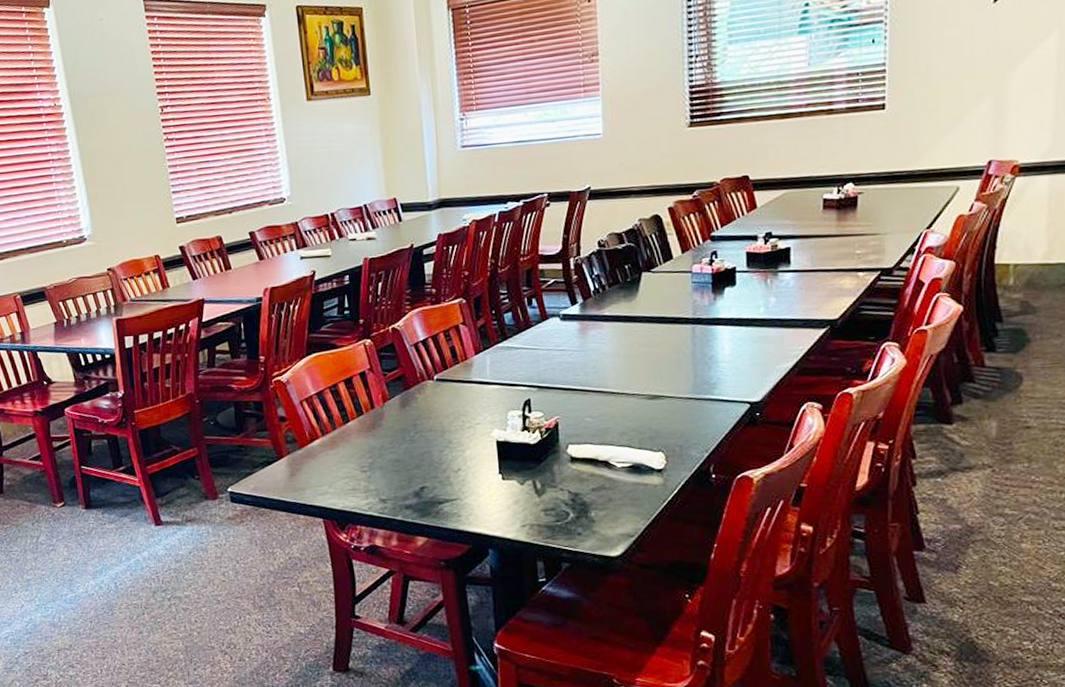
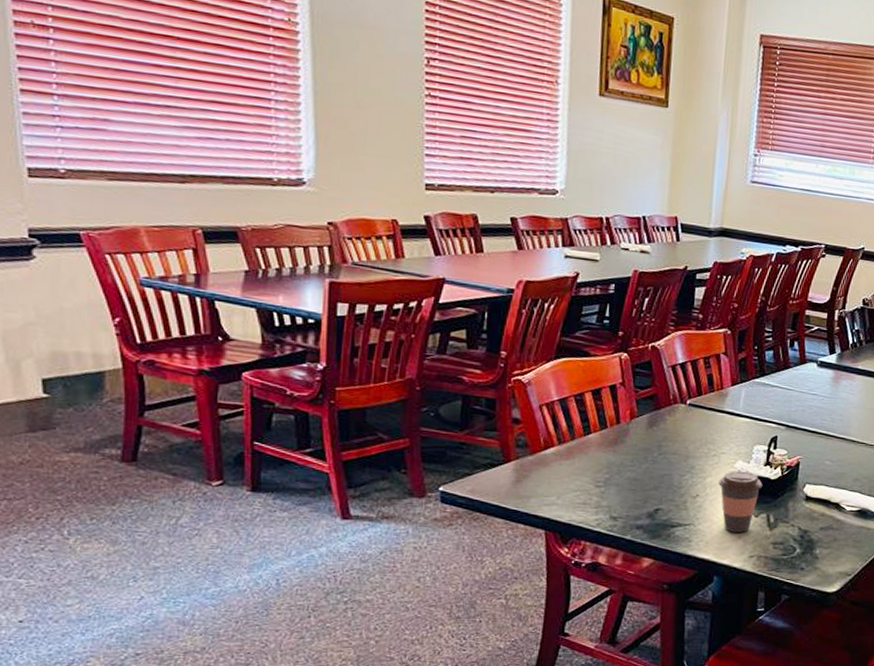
coffee cup: none [478,439,524,503] -> present [718,471,763,533]

